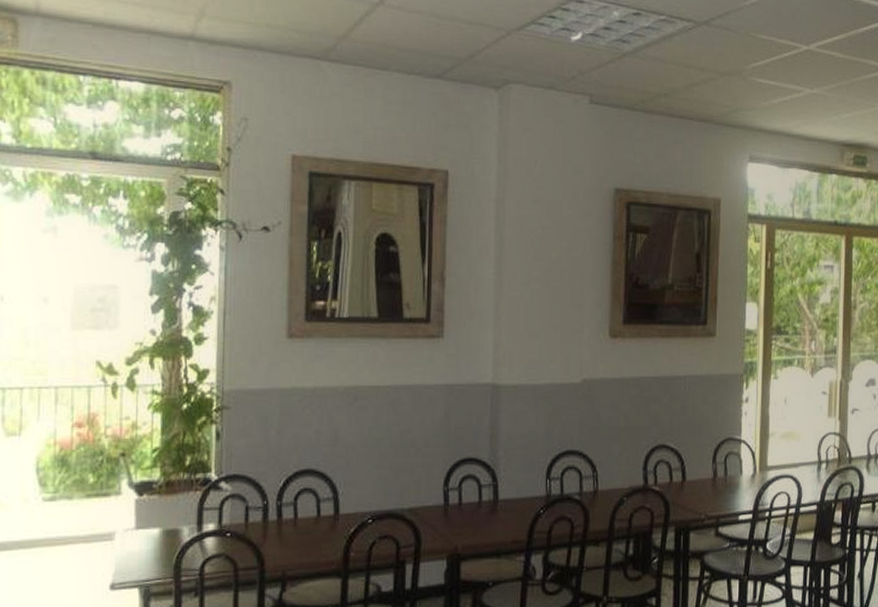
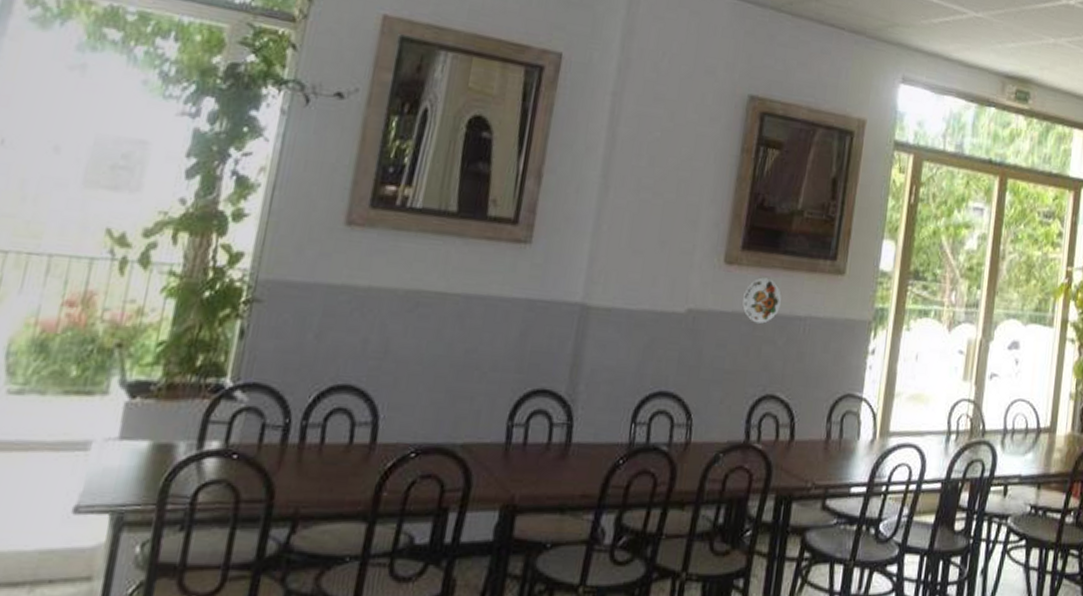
decorative plate: none [629,346,662,385] -> present [742,277,782,324]

